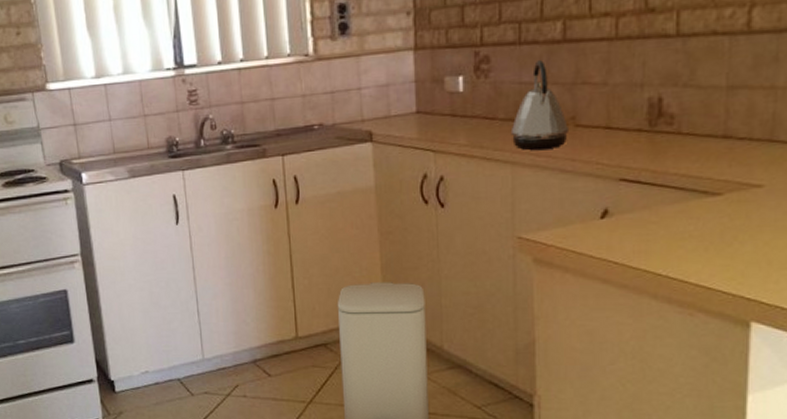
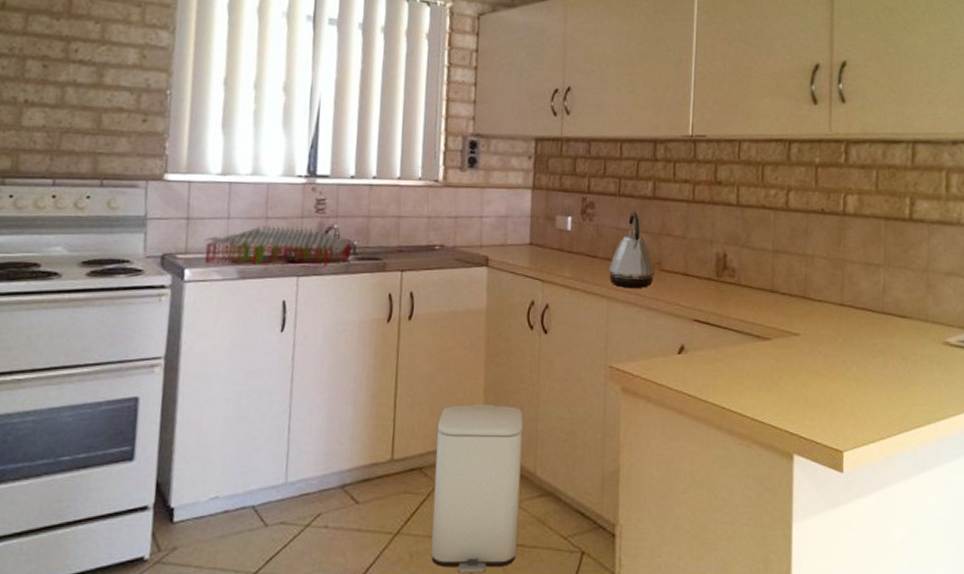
dish rack: none [92,120,230,167] -> present [203,225,352,268]

